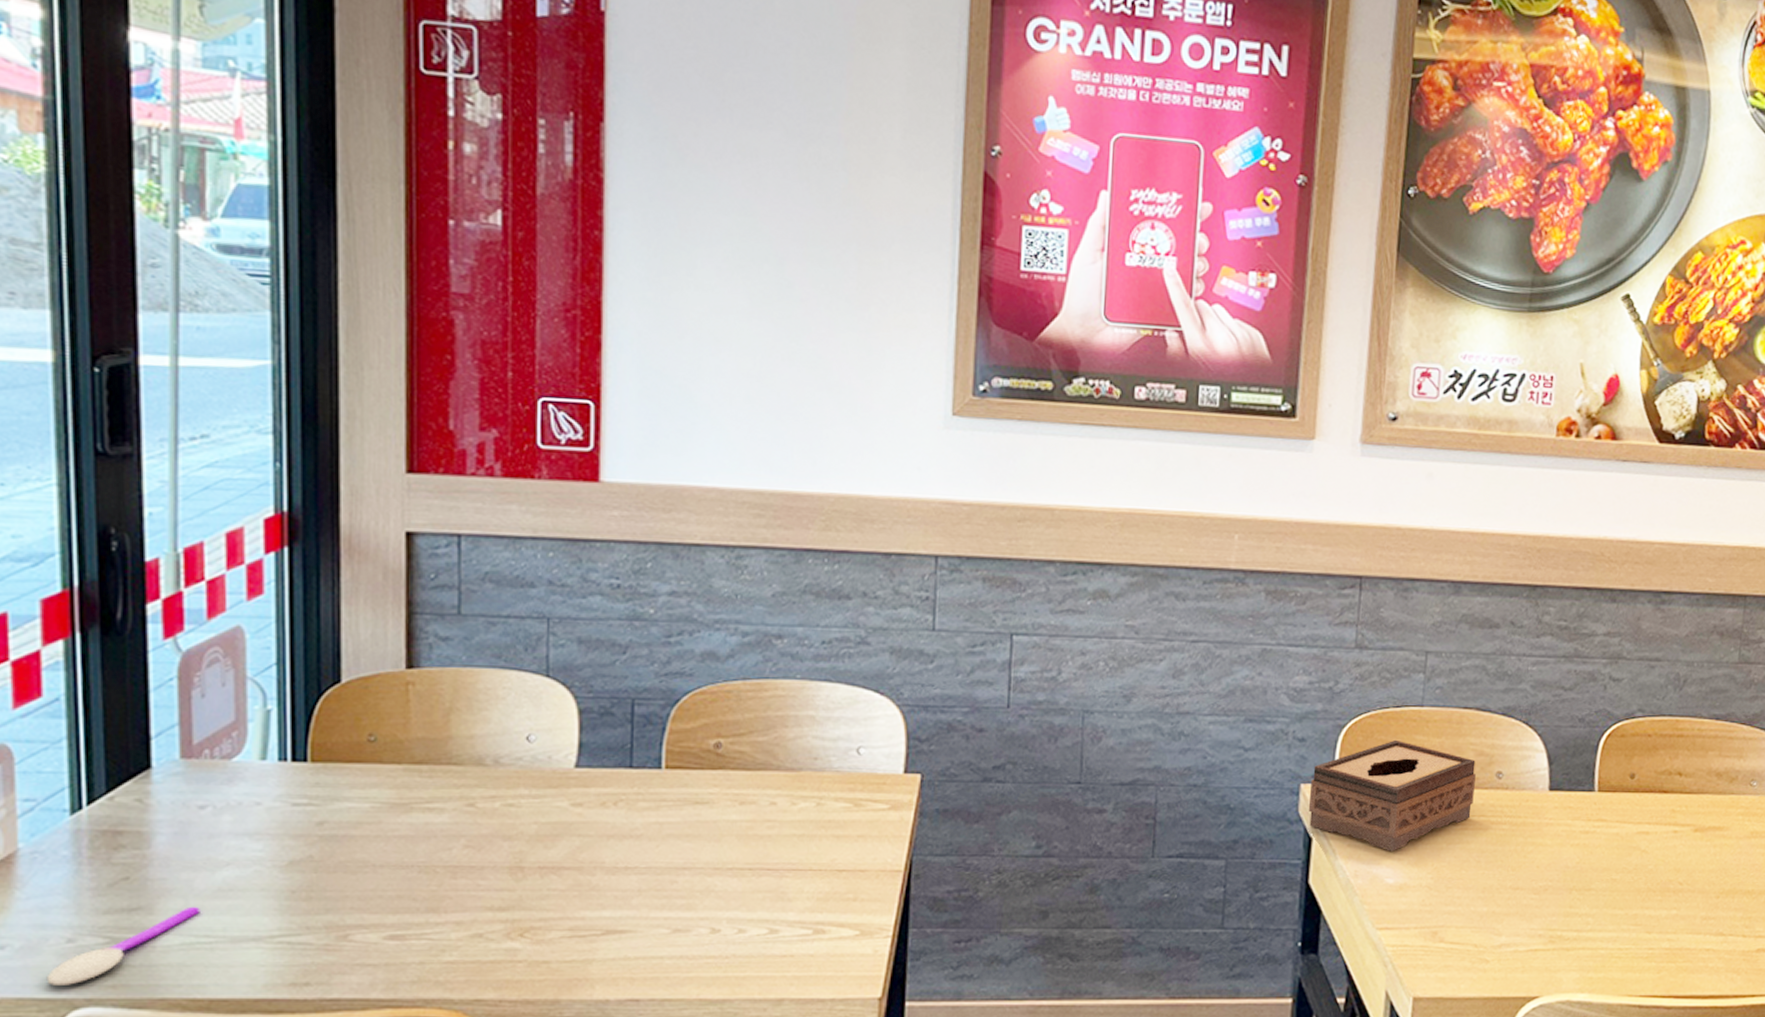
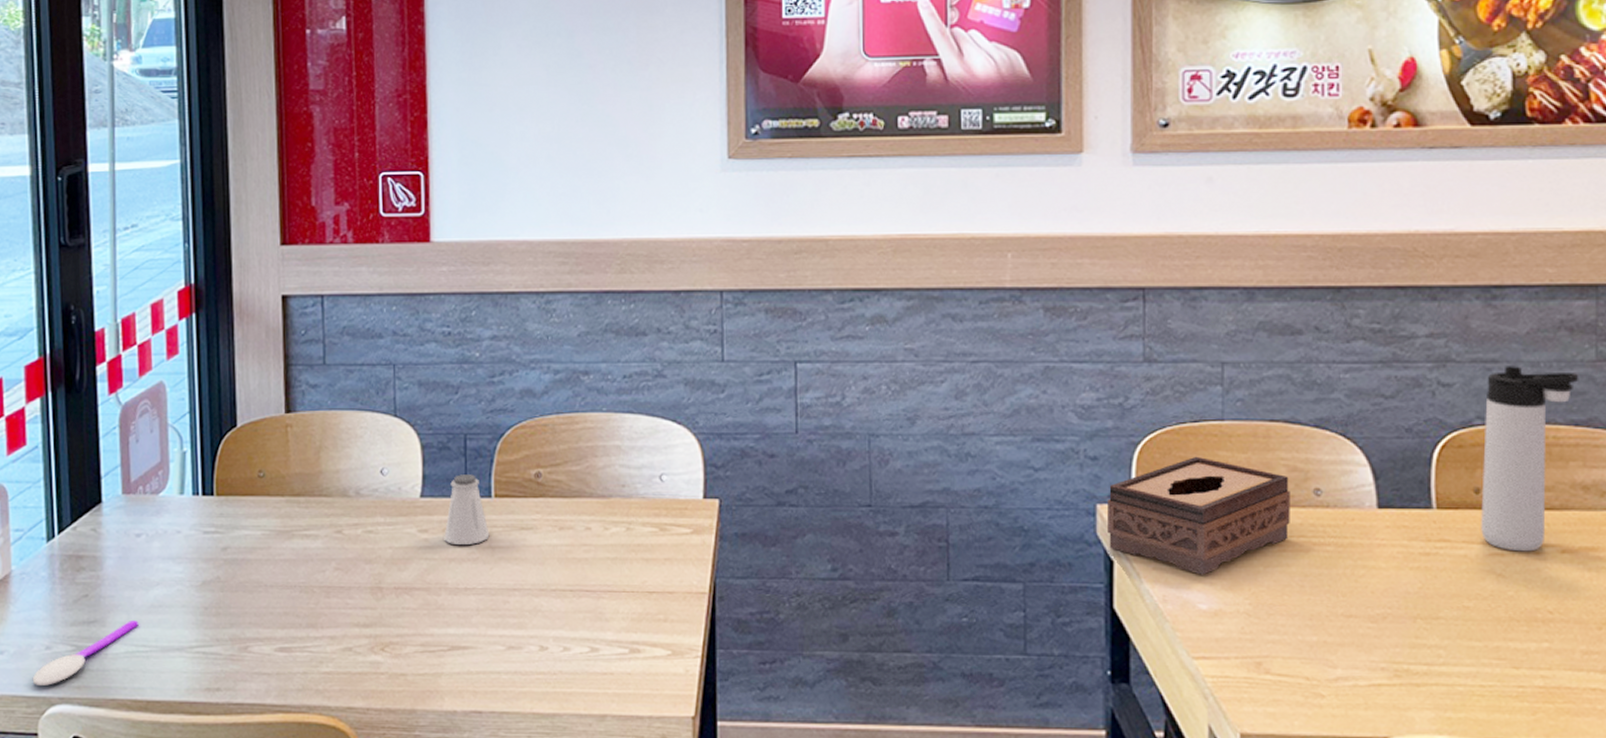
saltshaker: none [602,743,658,821] -> present [444,474,490,546]
thermos bottle: none [1632,664,1724,831] -> present [1481,366,1579,552]

